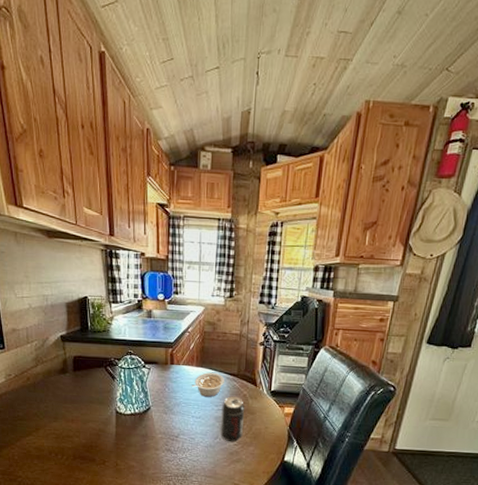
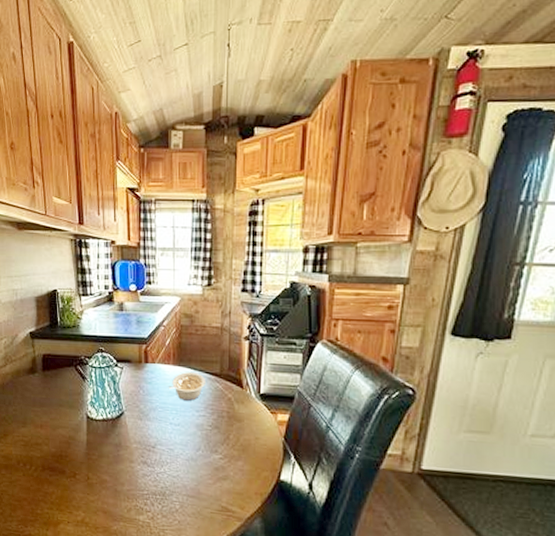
beverage can: present [220,396,245,442] -> none [203,399,231,455]

